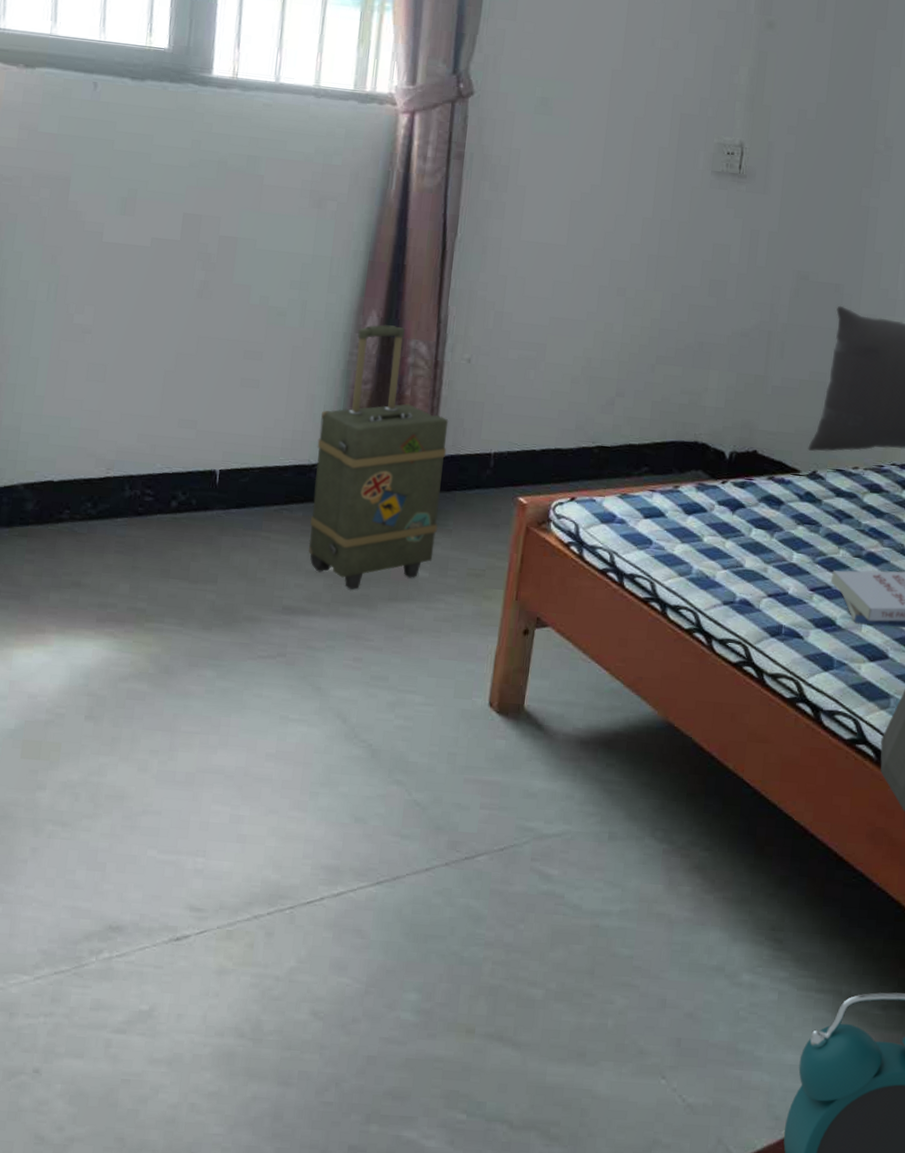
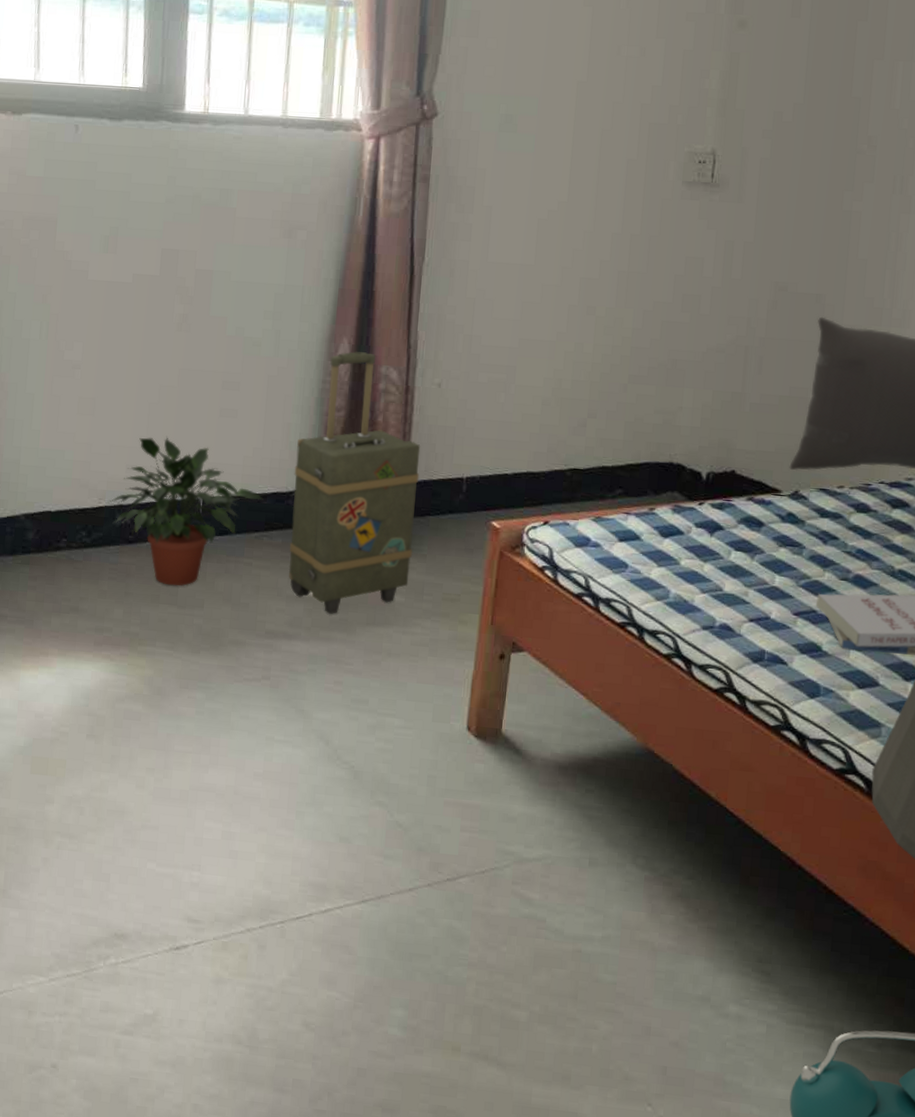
potted plant: none [115,405,284,560] -> present [106,436,263,586]

